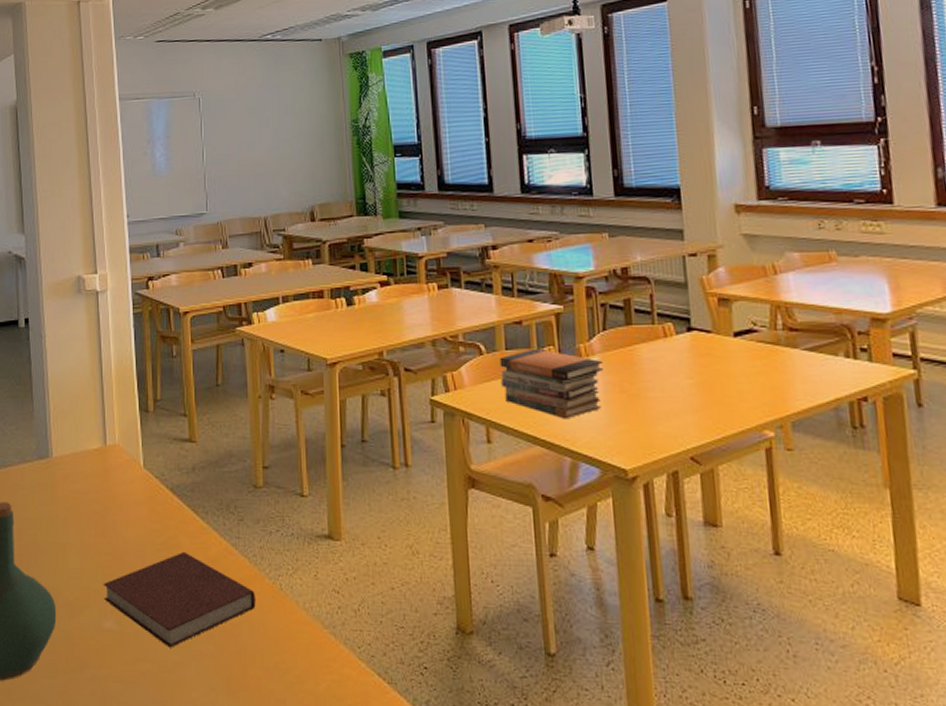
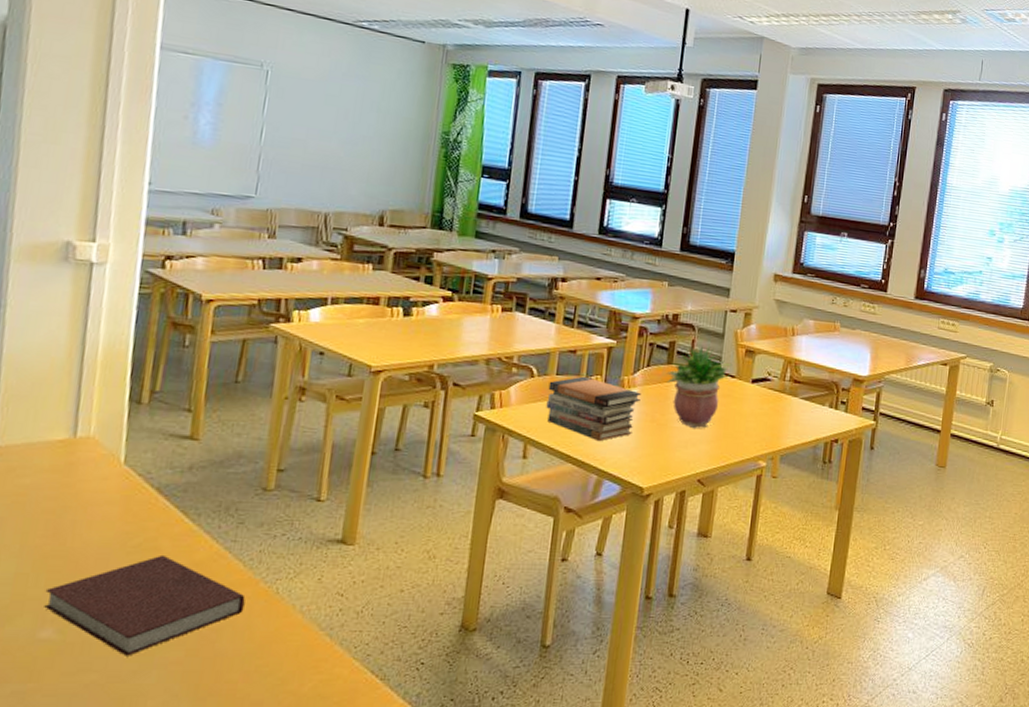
potted plant: none [627,300,705,398] -> present [666,345,733,429]

